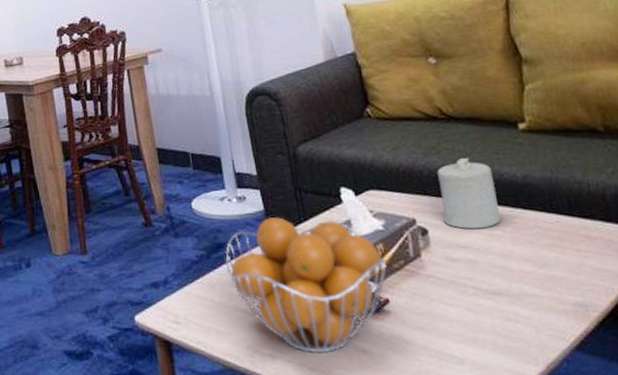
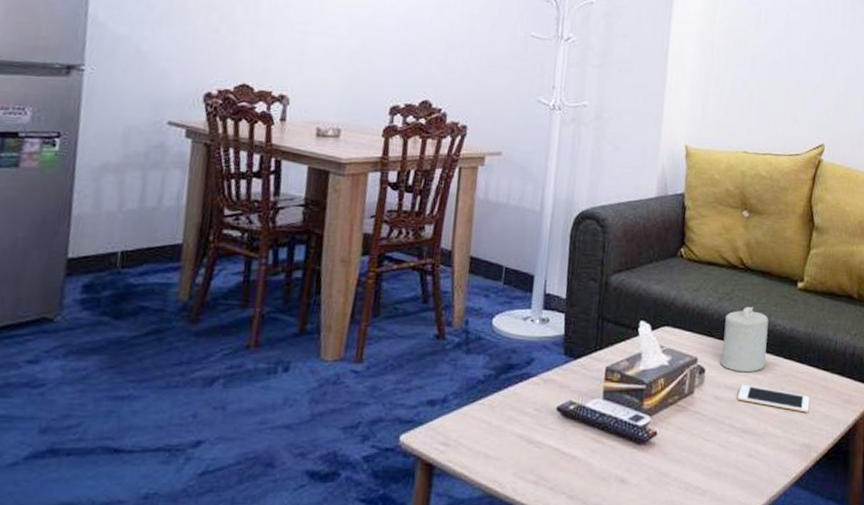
fruit basket: present [225,216,387,354] -> none [511,342,664,482]
cell phone: none [475,242,573,268] -> present [738,385,810,413]

